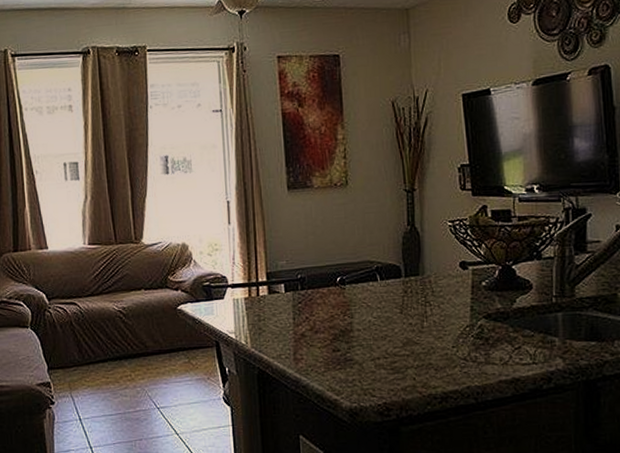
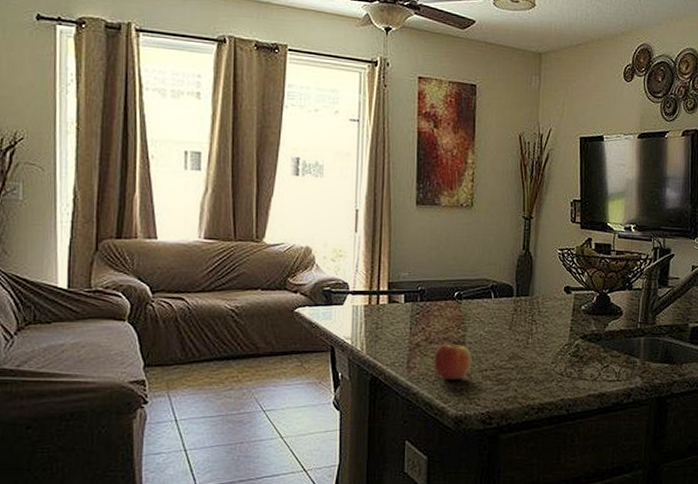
apple: none [320,328,363,371] -> present [433,340,472,380]

